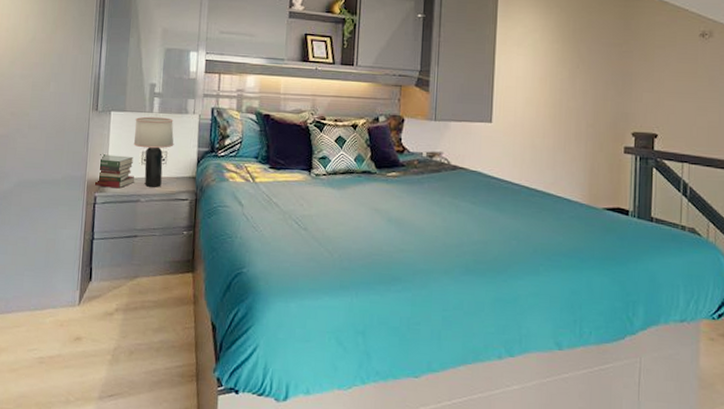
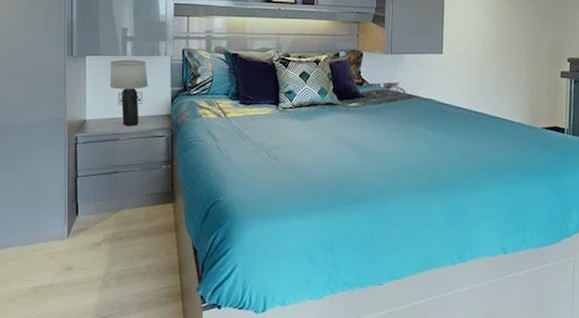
books: present [95,154,135,189] -> none [75,97,113,129]

